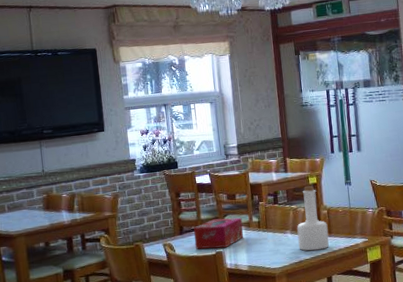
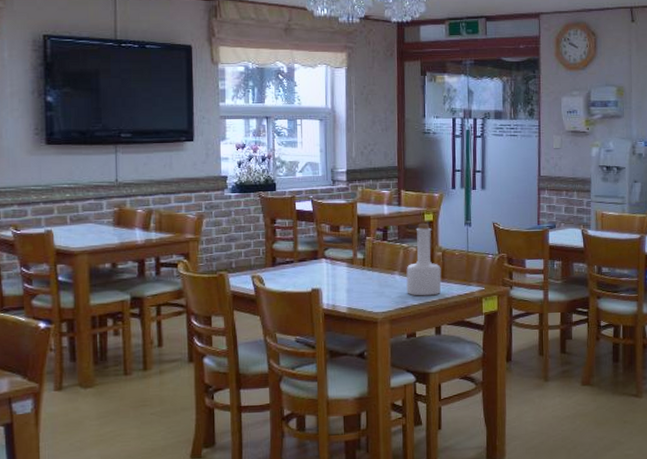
tissue box: present [194,217,244,249] -> none [288,251,346,286]

